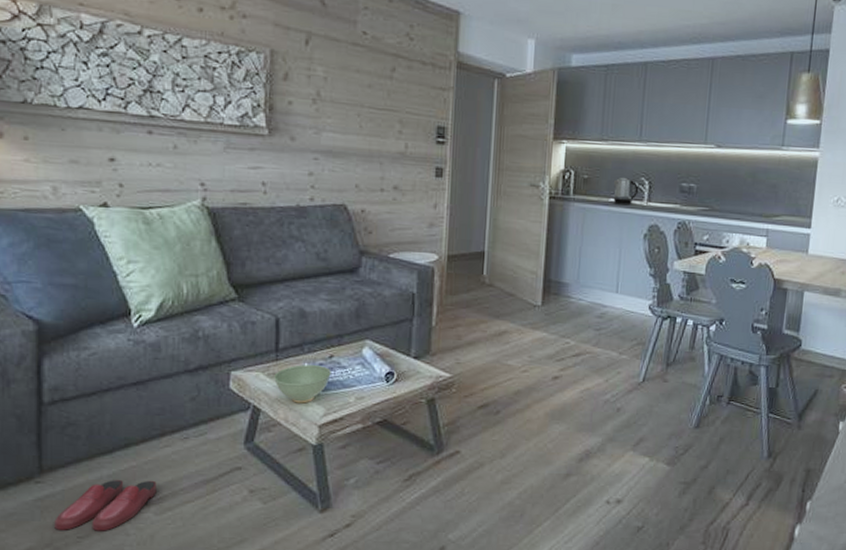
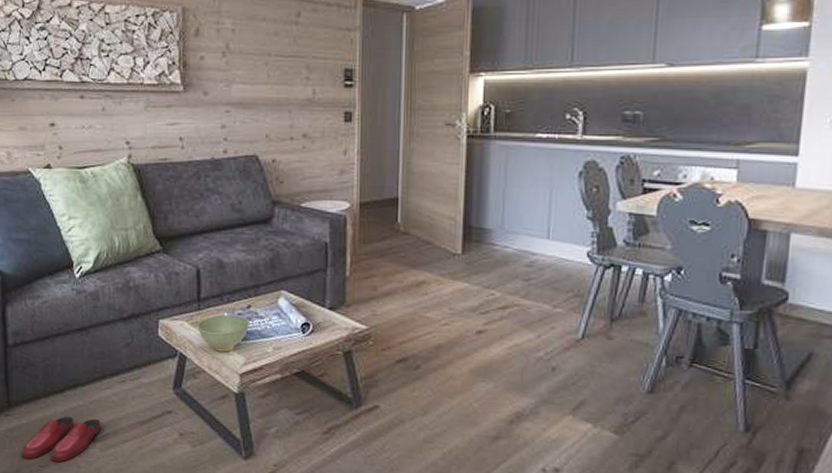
kettle: present [613,177,639,206] -> none [540,108,572,141]

